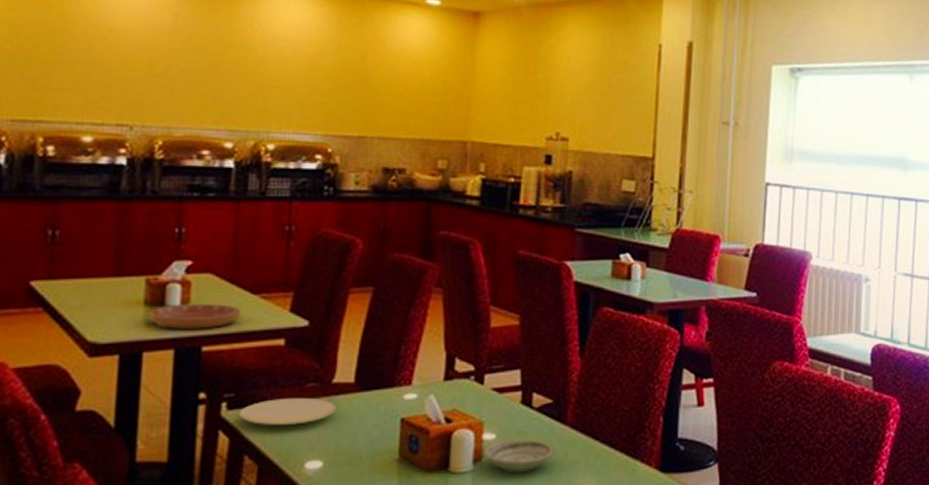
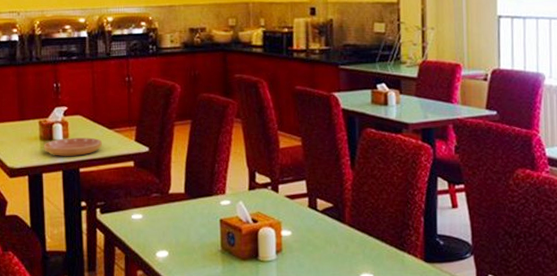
plate: present [239,397,336,426] -> none [109,204,174,226]
saucer: present [483,438,554,473] -> none [283,235,337,262]

